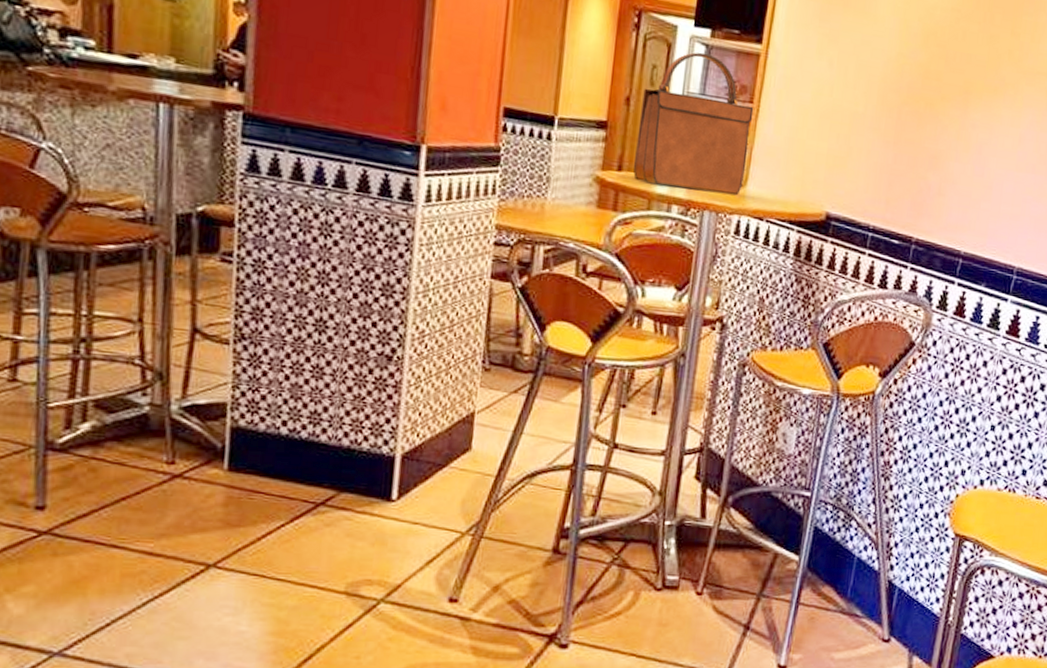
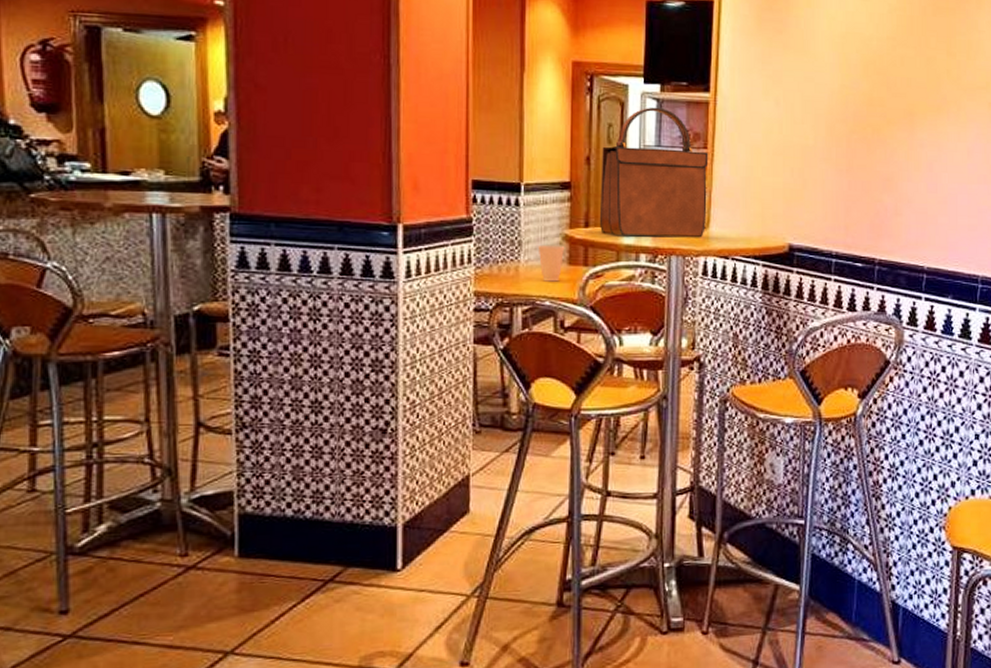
cup: none [566,183,595,224] -> present [538,244,565,282]

